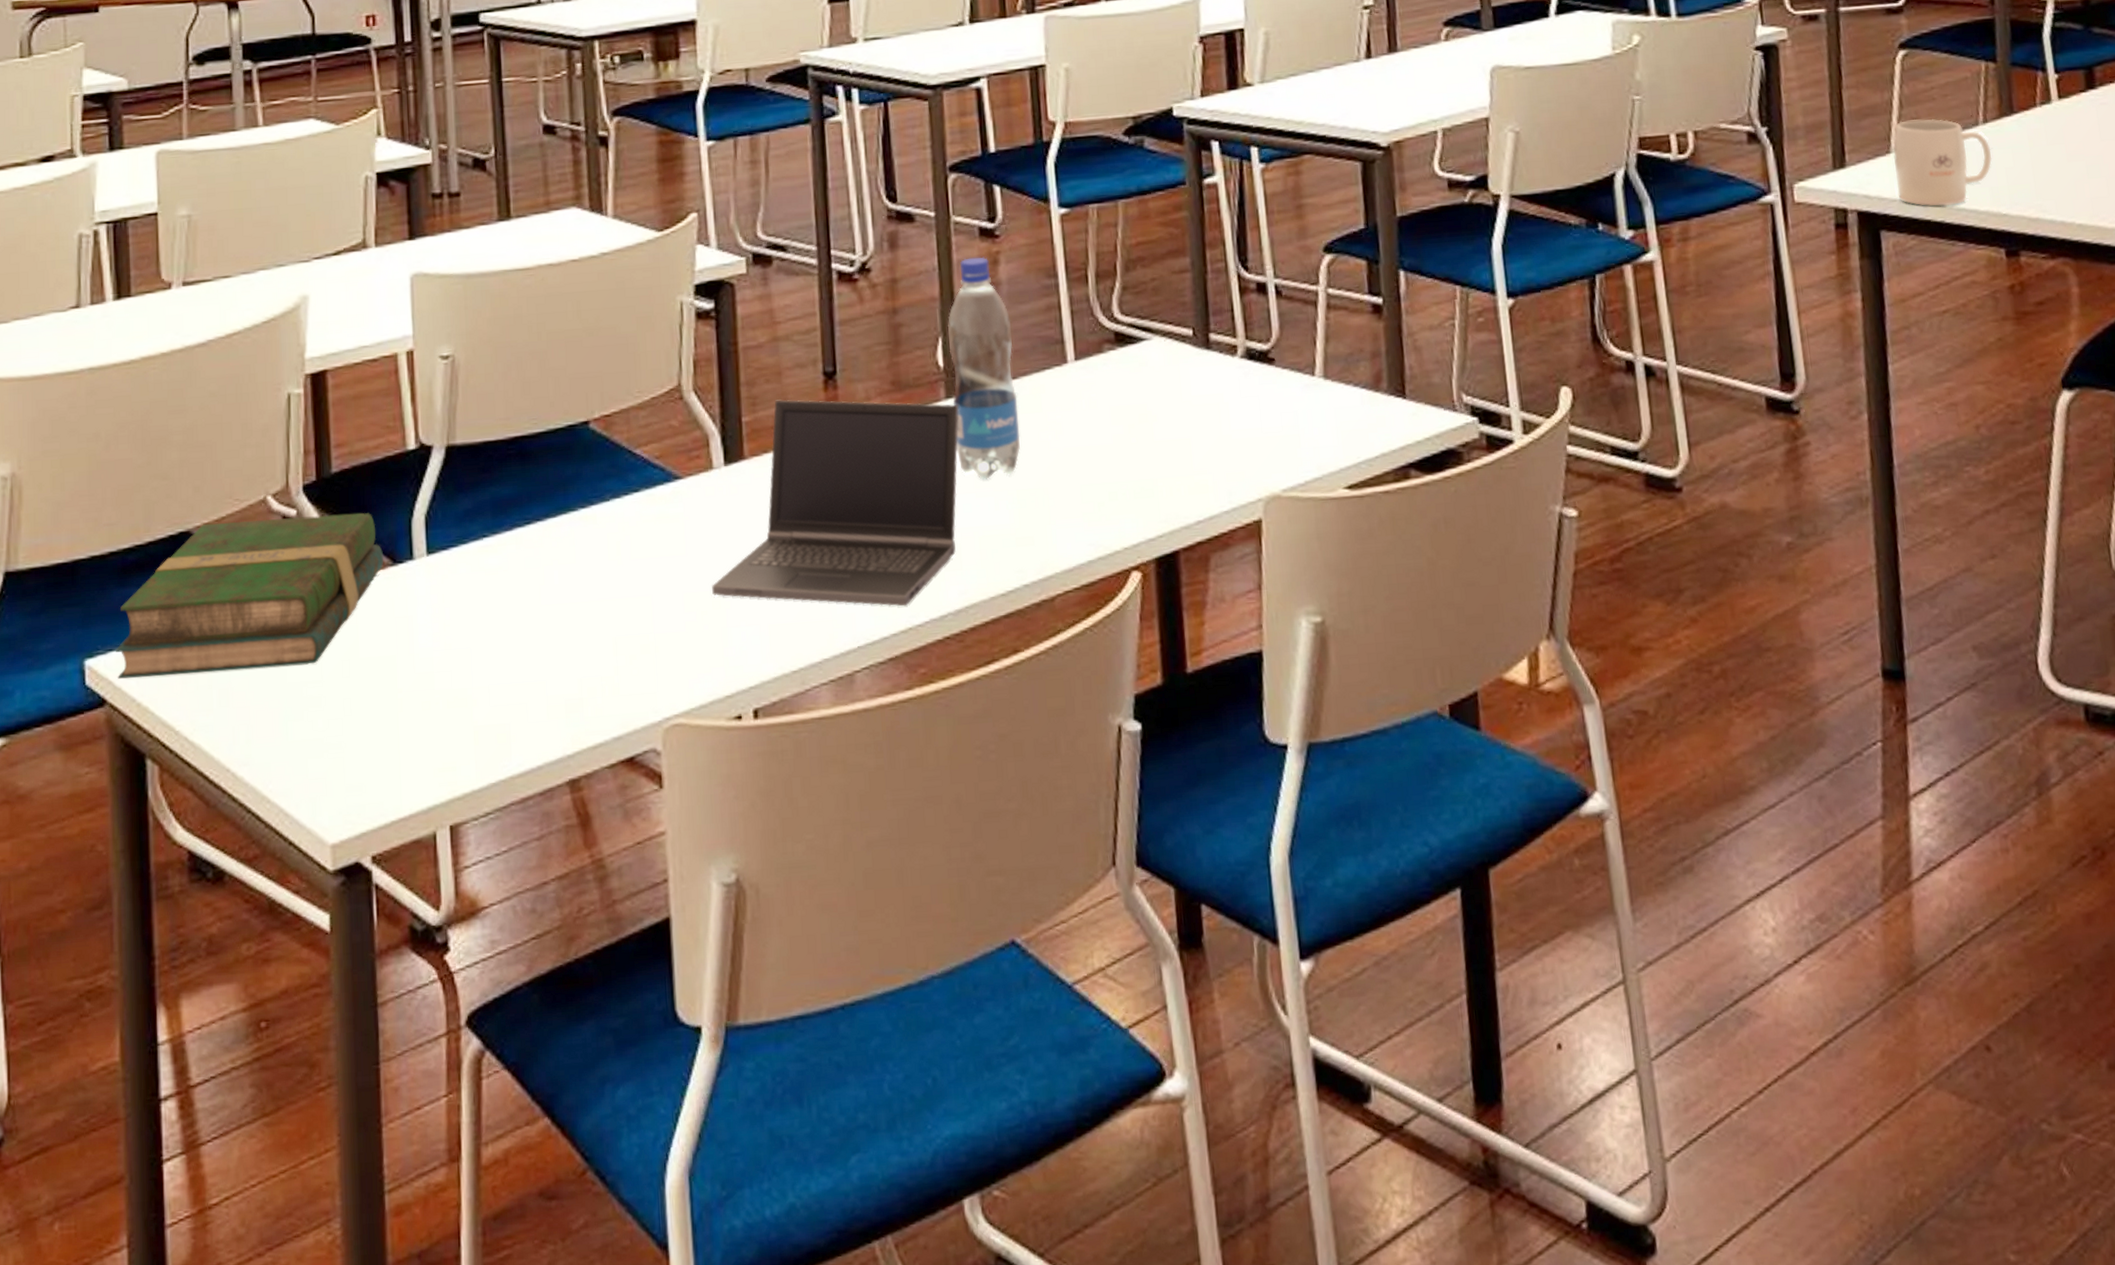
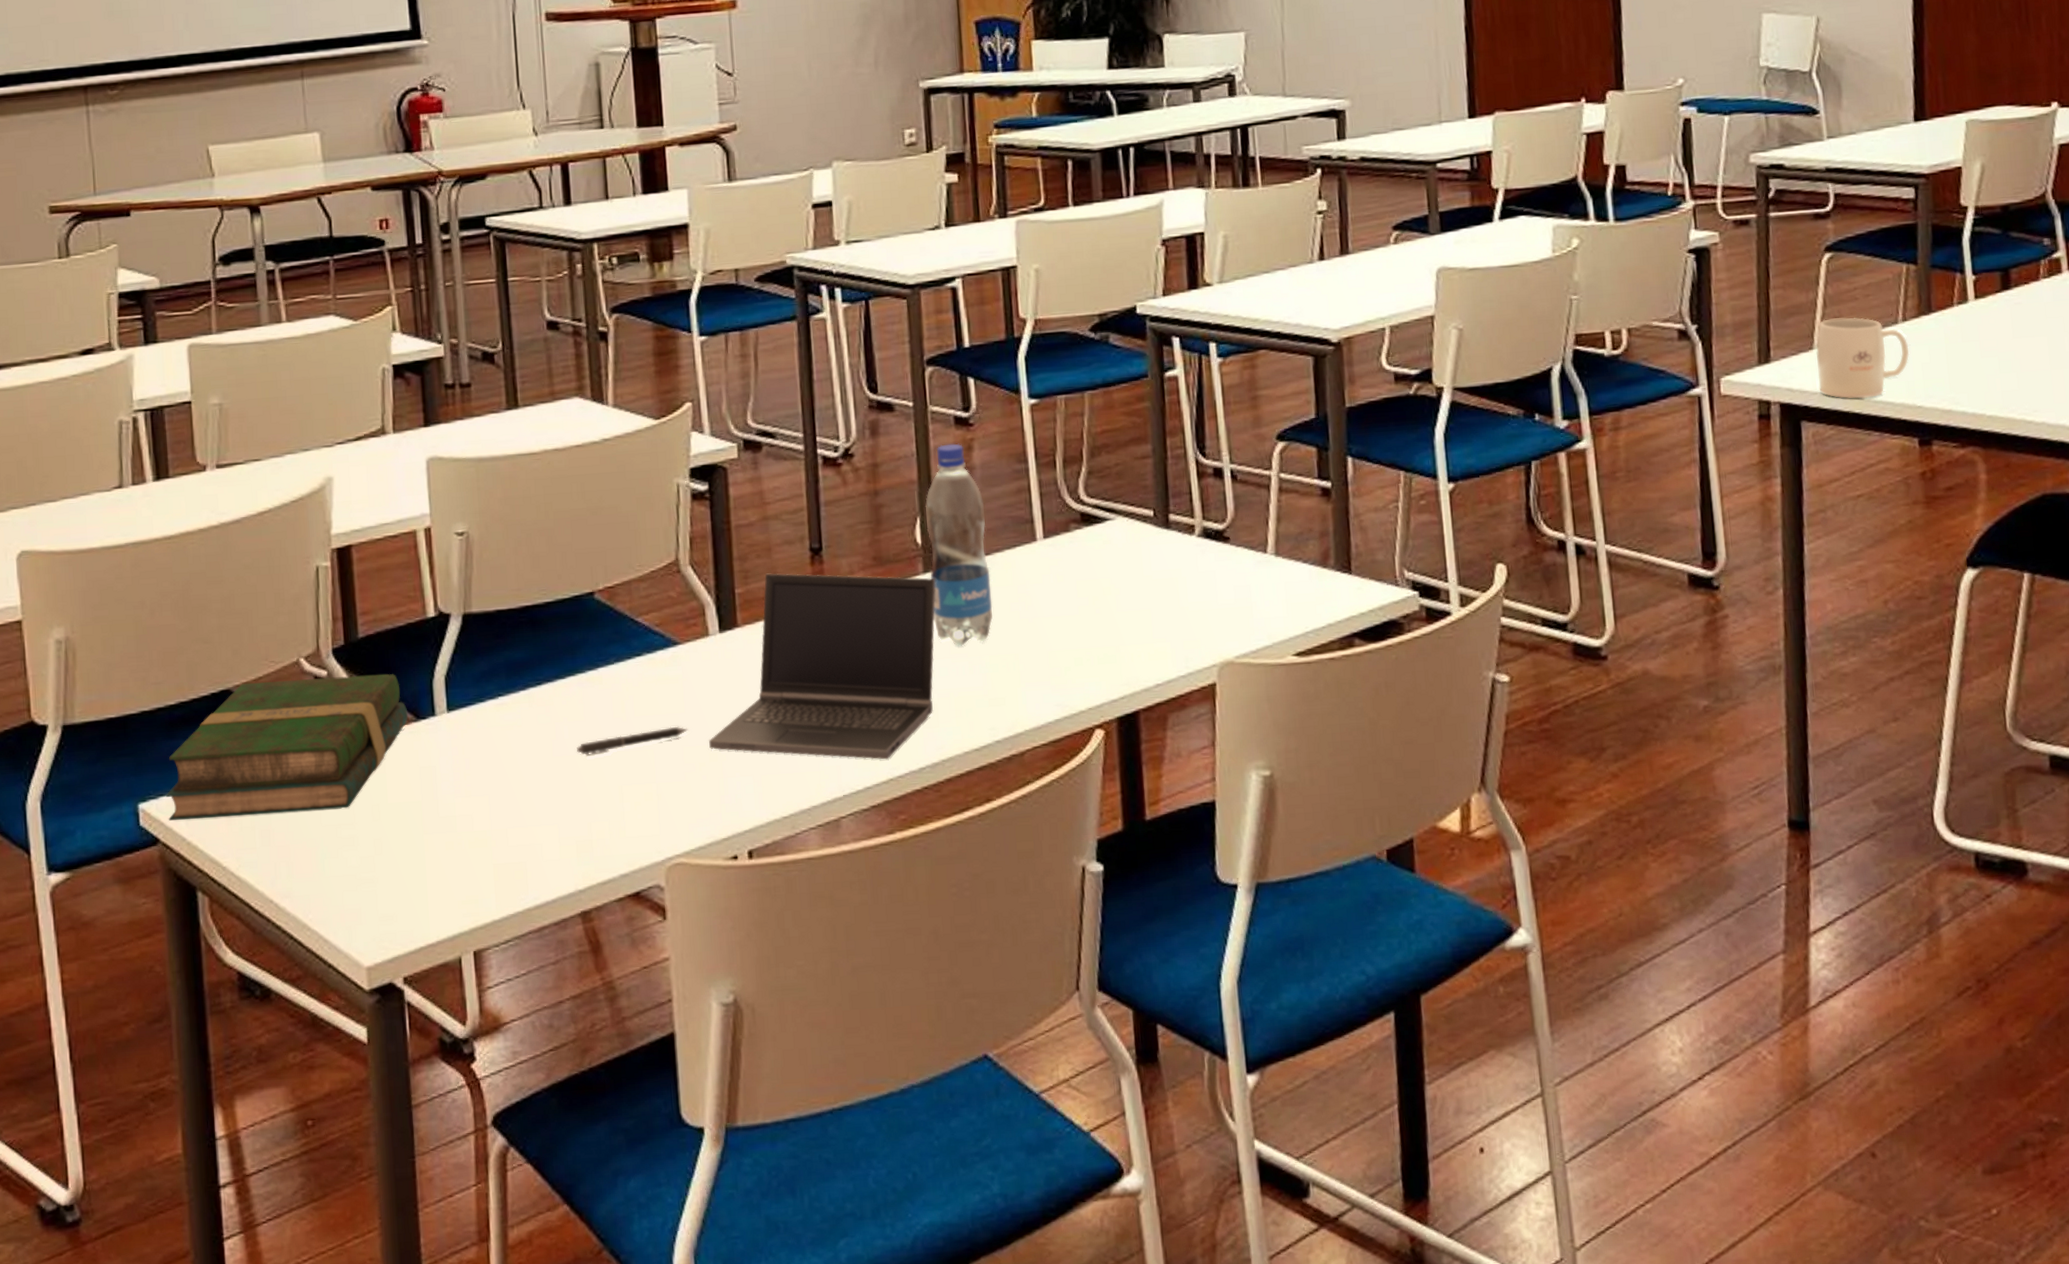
pen: none [567,570,689,605] -> present [577,726,688,757]

